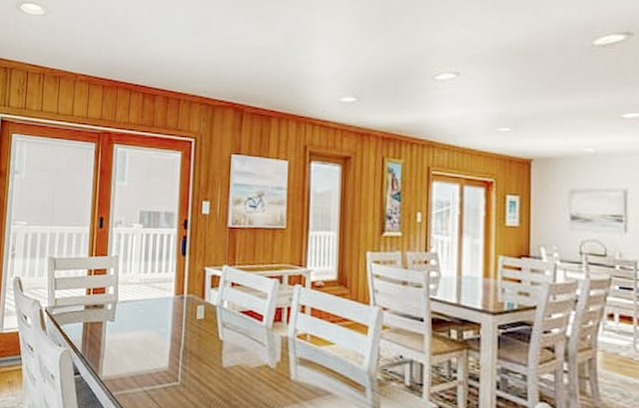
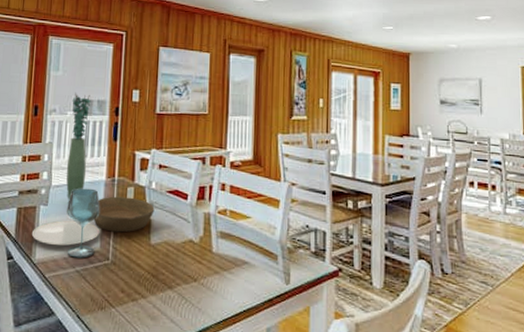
plate: none [98,337,169,364] -> present [31,220,100,246]
vase: none [132,203,158,319] -> present [66,92,91,202]
wine glass: none [133,304,169,378] -> present [66,188,100,259]
bowl: none [161,314,227,354] -> present [93,196,155,233]

